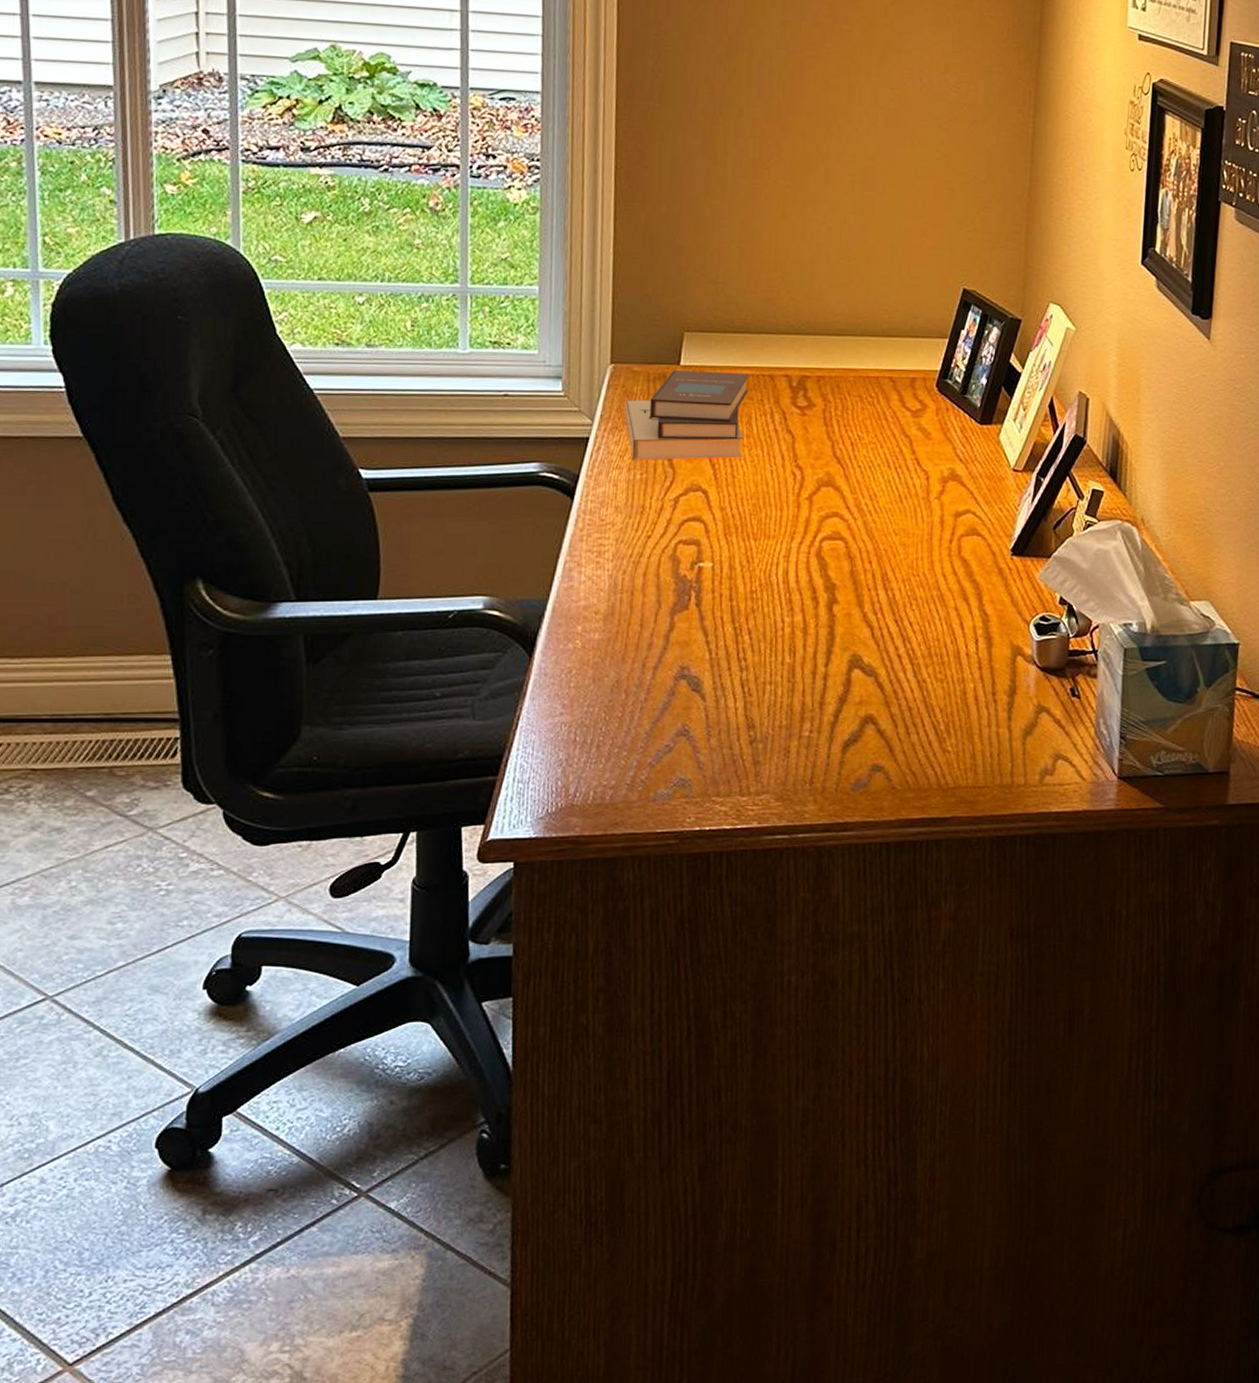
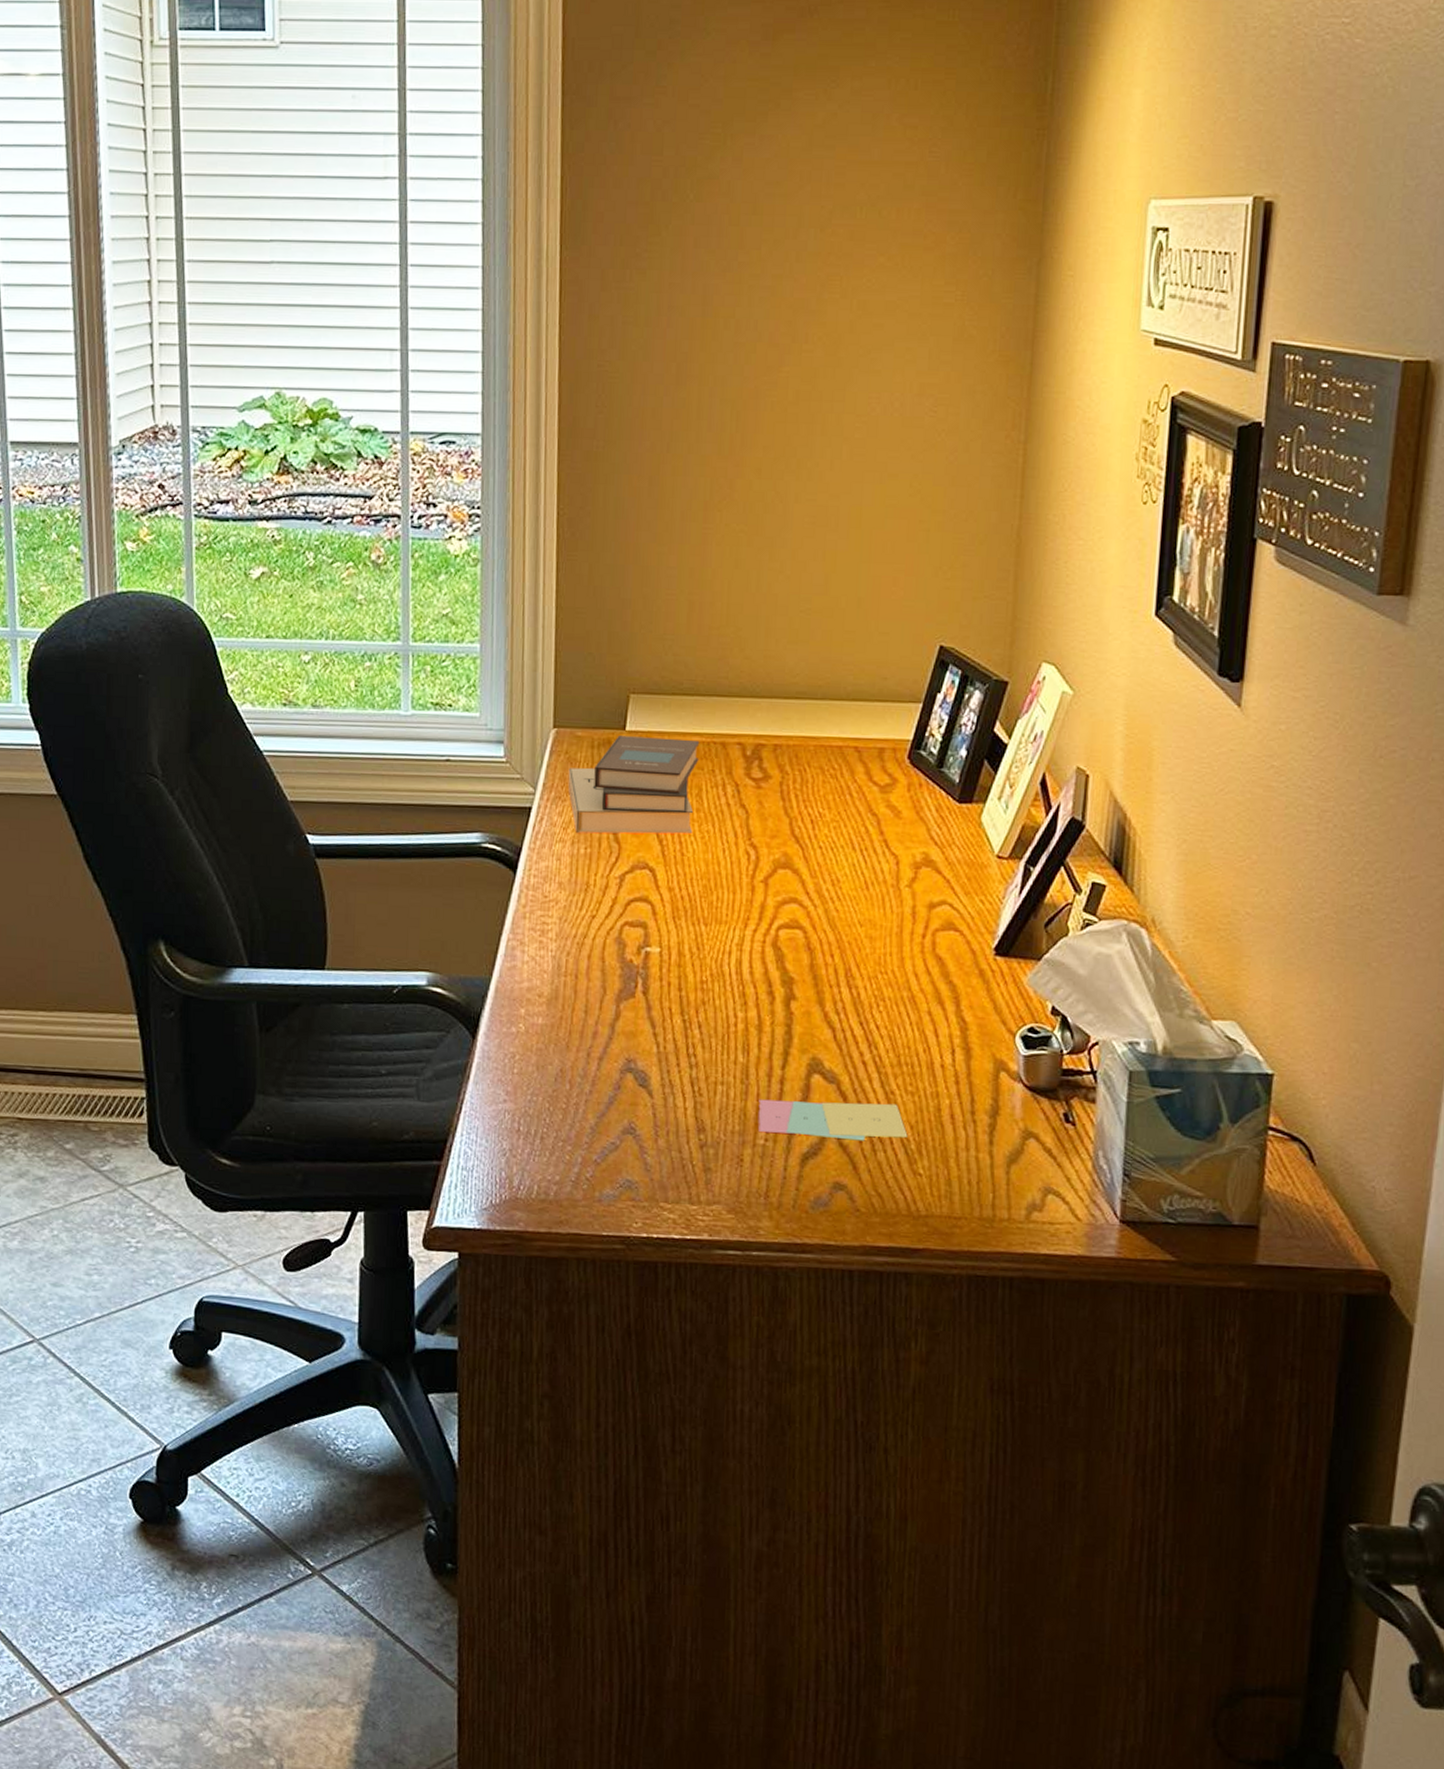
sticky notes: none [803,691,938,726] -> present [758,1099,908,1141]

